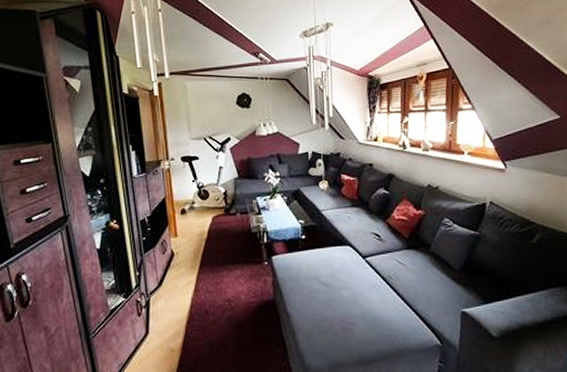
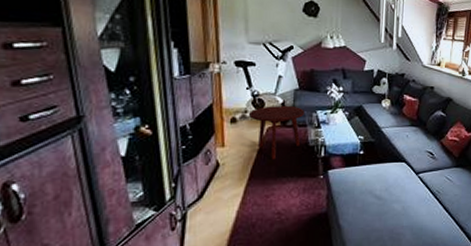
side table: none [195,194,245,248] -> present [248,105,304,160]

